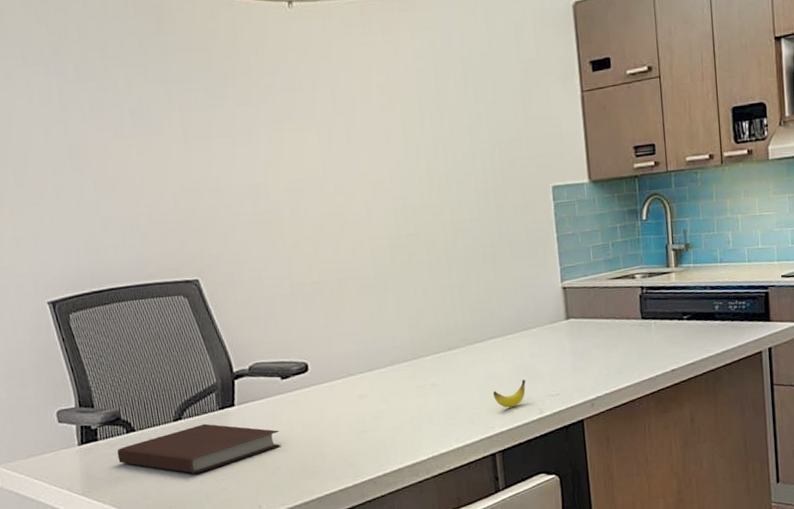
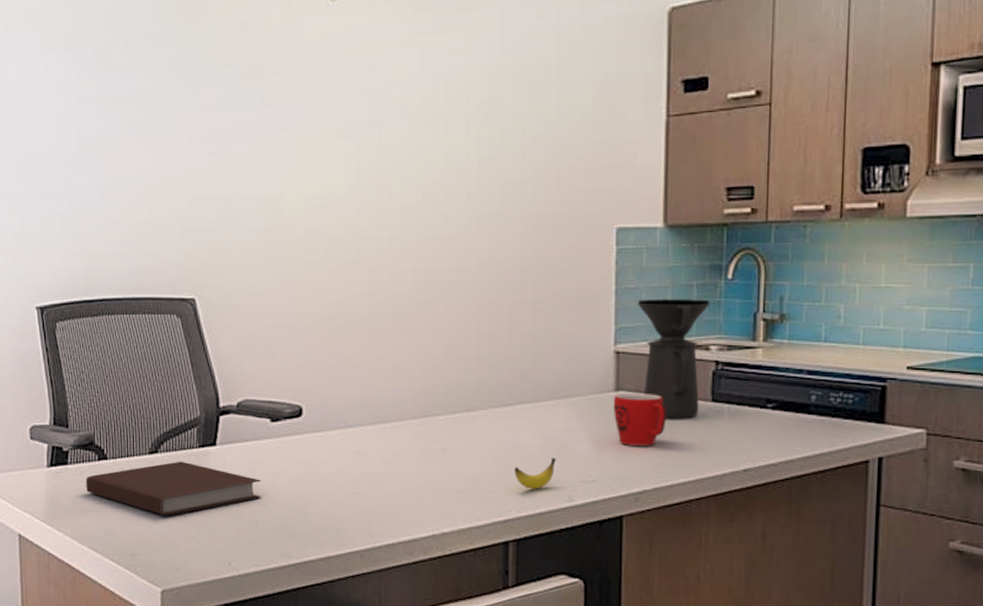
mug: none [565,318,609,363] -> present [613,394,667,446]
coffee maker: none [575,238,633,337] -> present [637,299,710,419]

